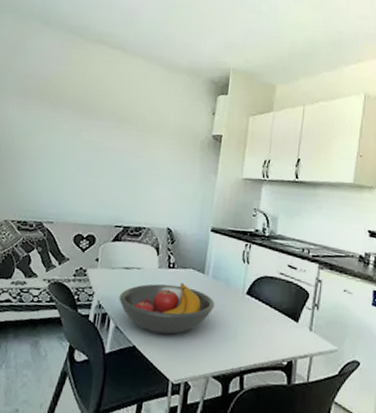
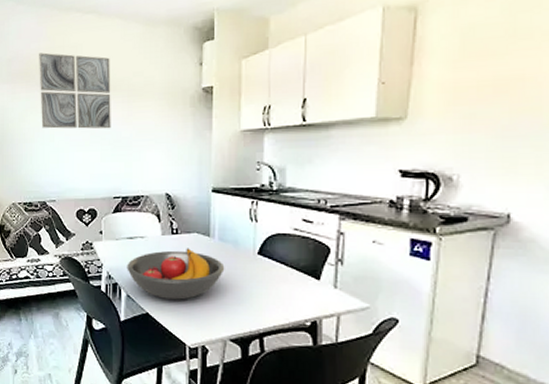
wall art: none [50,75,130,159] -> present [39,52,111,129]

